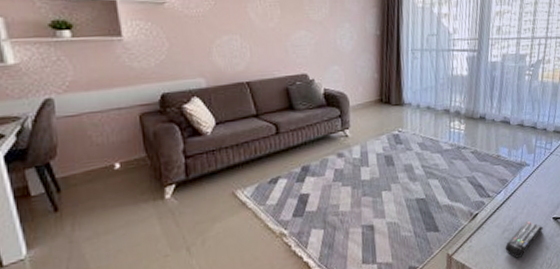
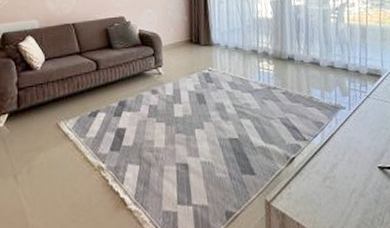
remote control: present [505,220,543,258] -> none [328,168,369,211]

